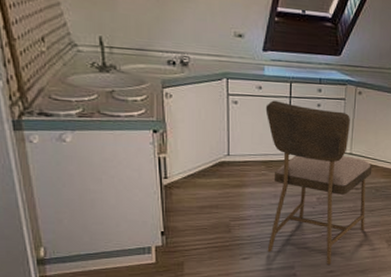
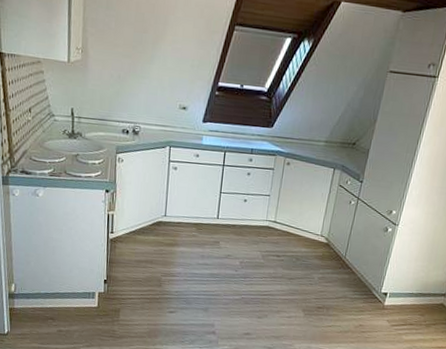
dining chair: present [265,100,373,266] -> none [191,168,295,328]

